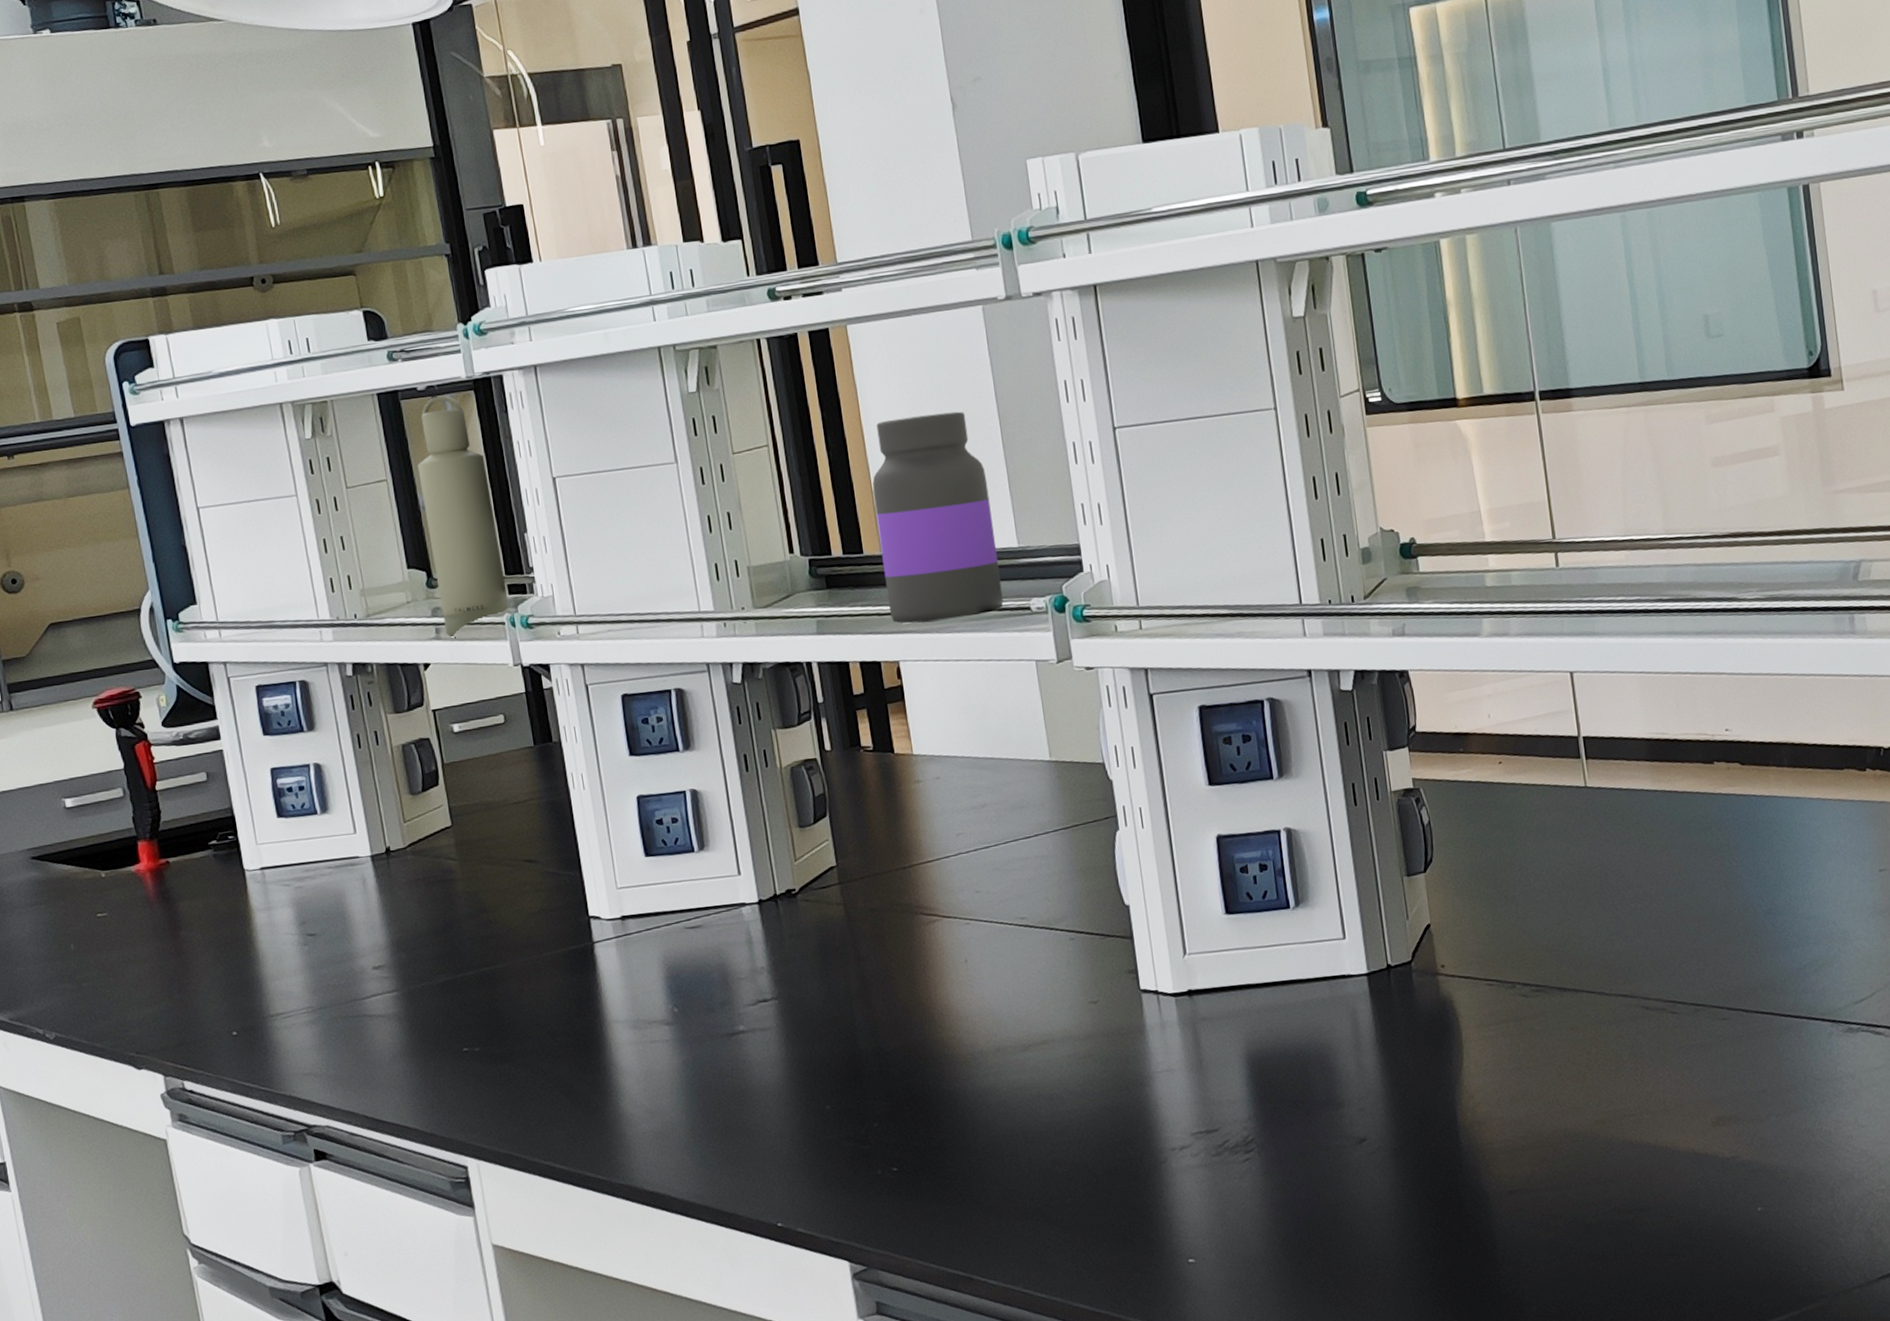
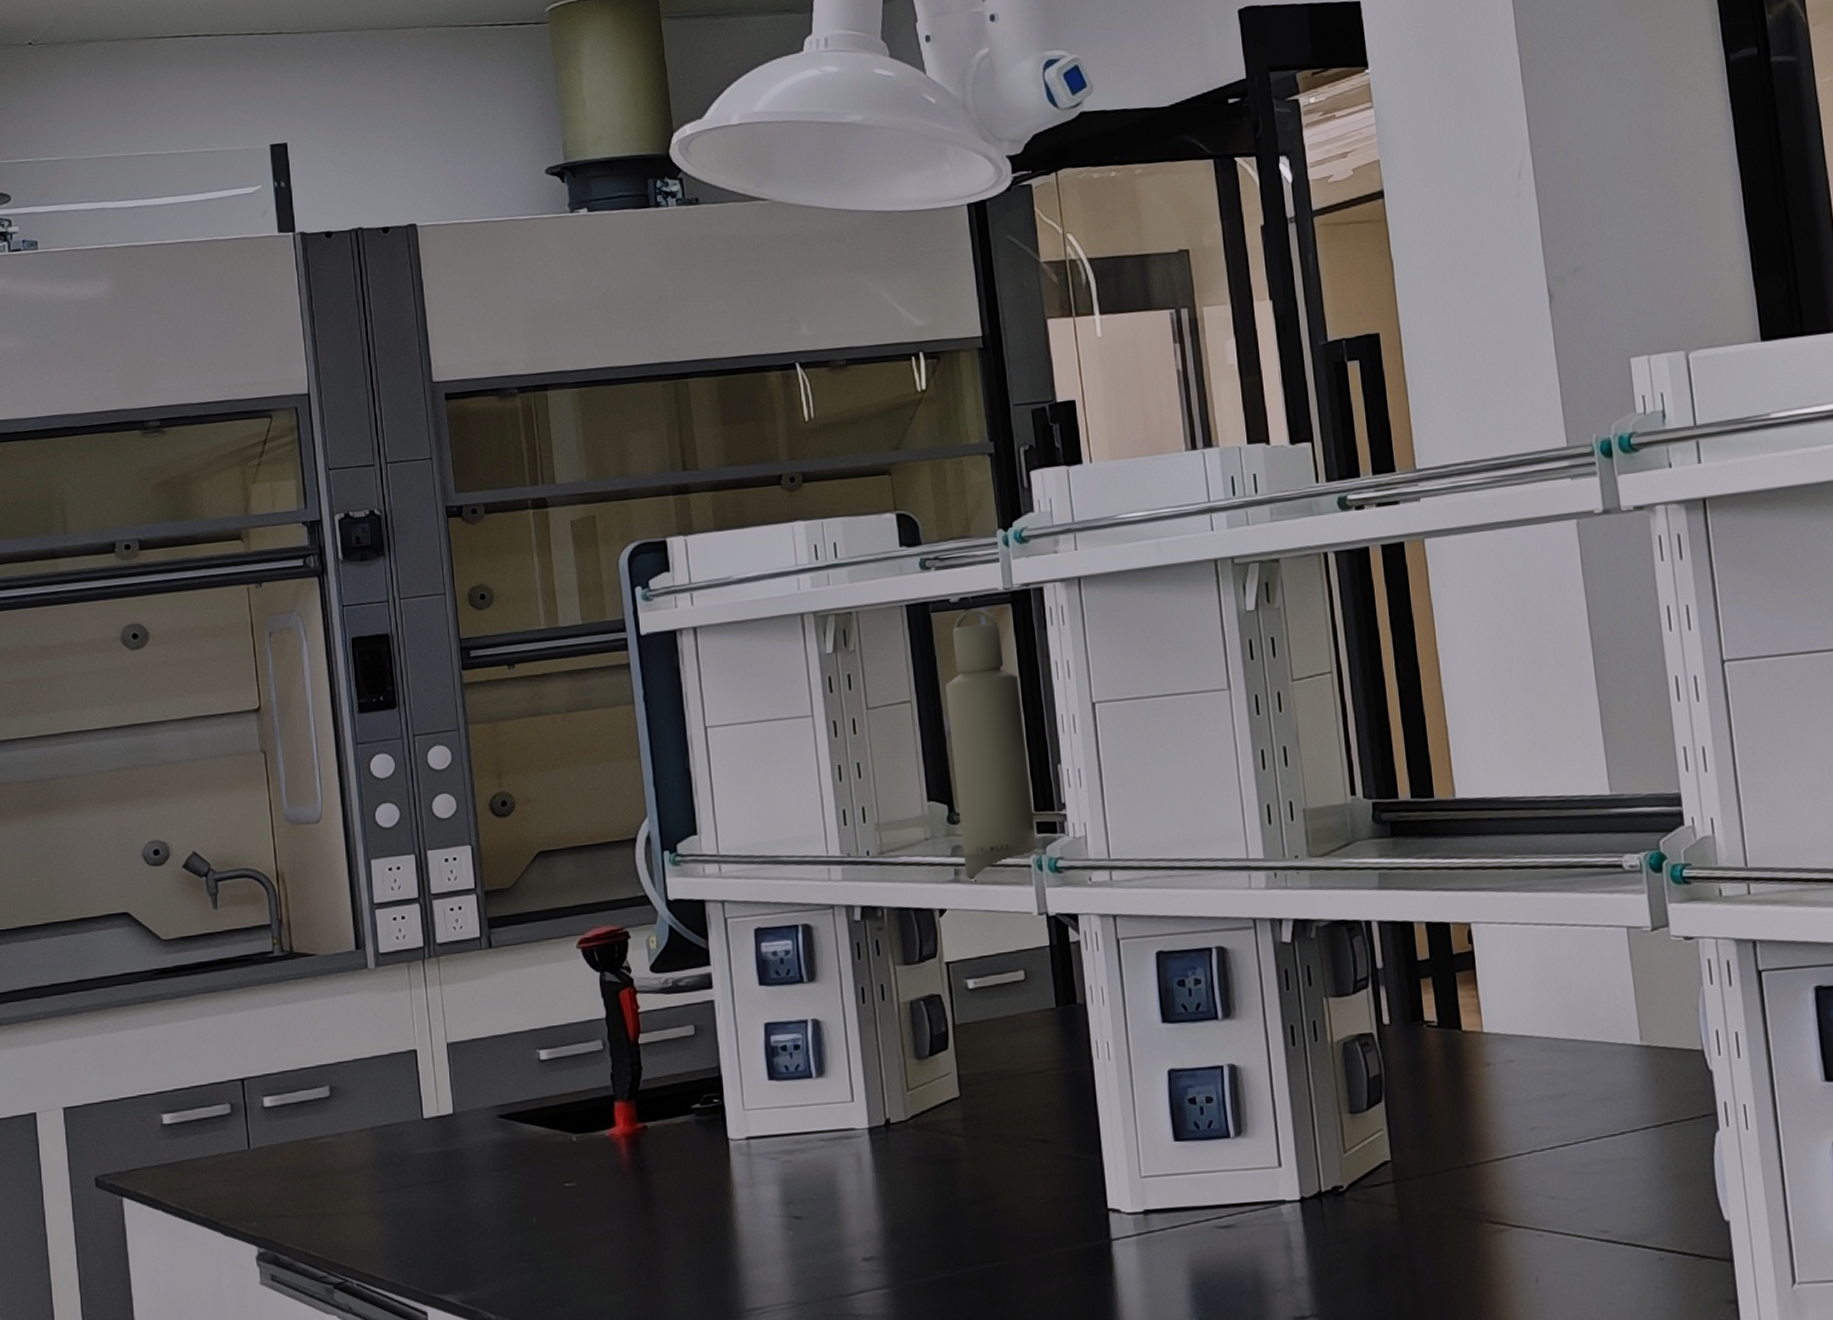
jar: present [872,411,1004,624] -> none [1447,638,1592,880]

